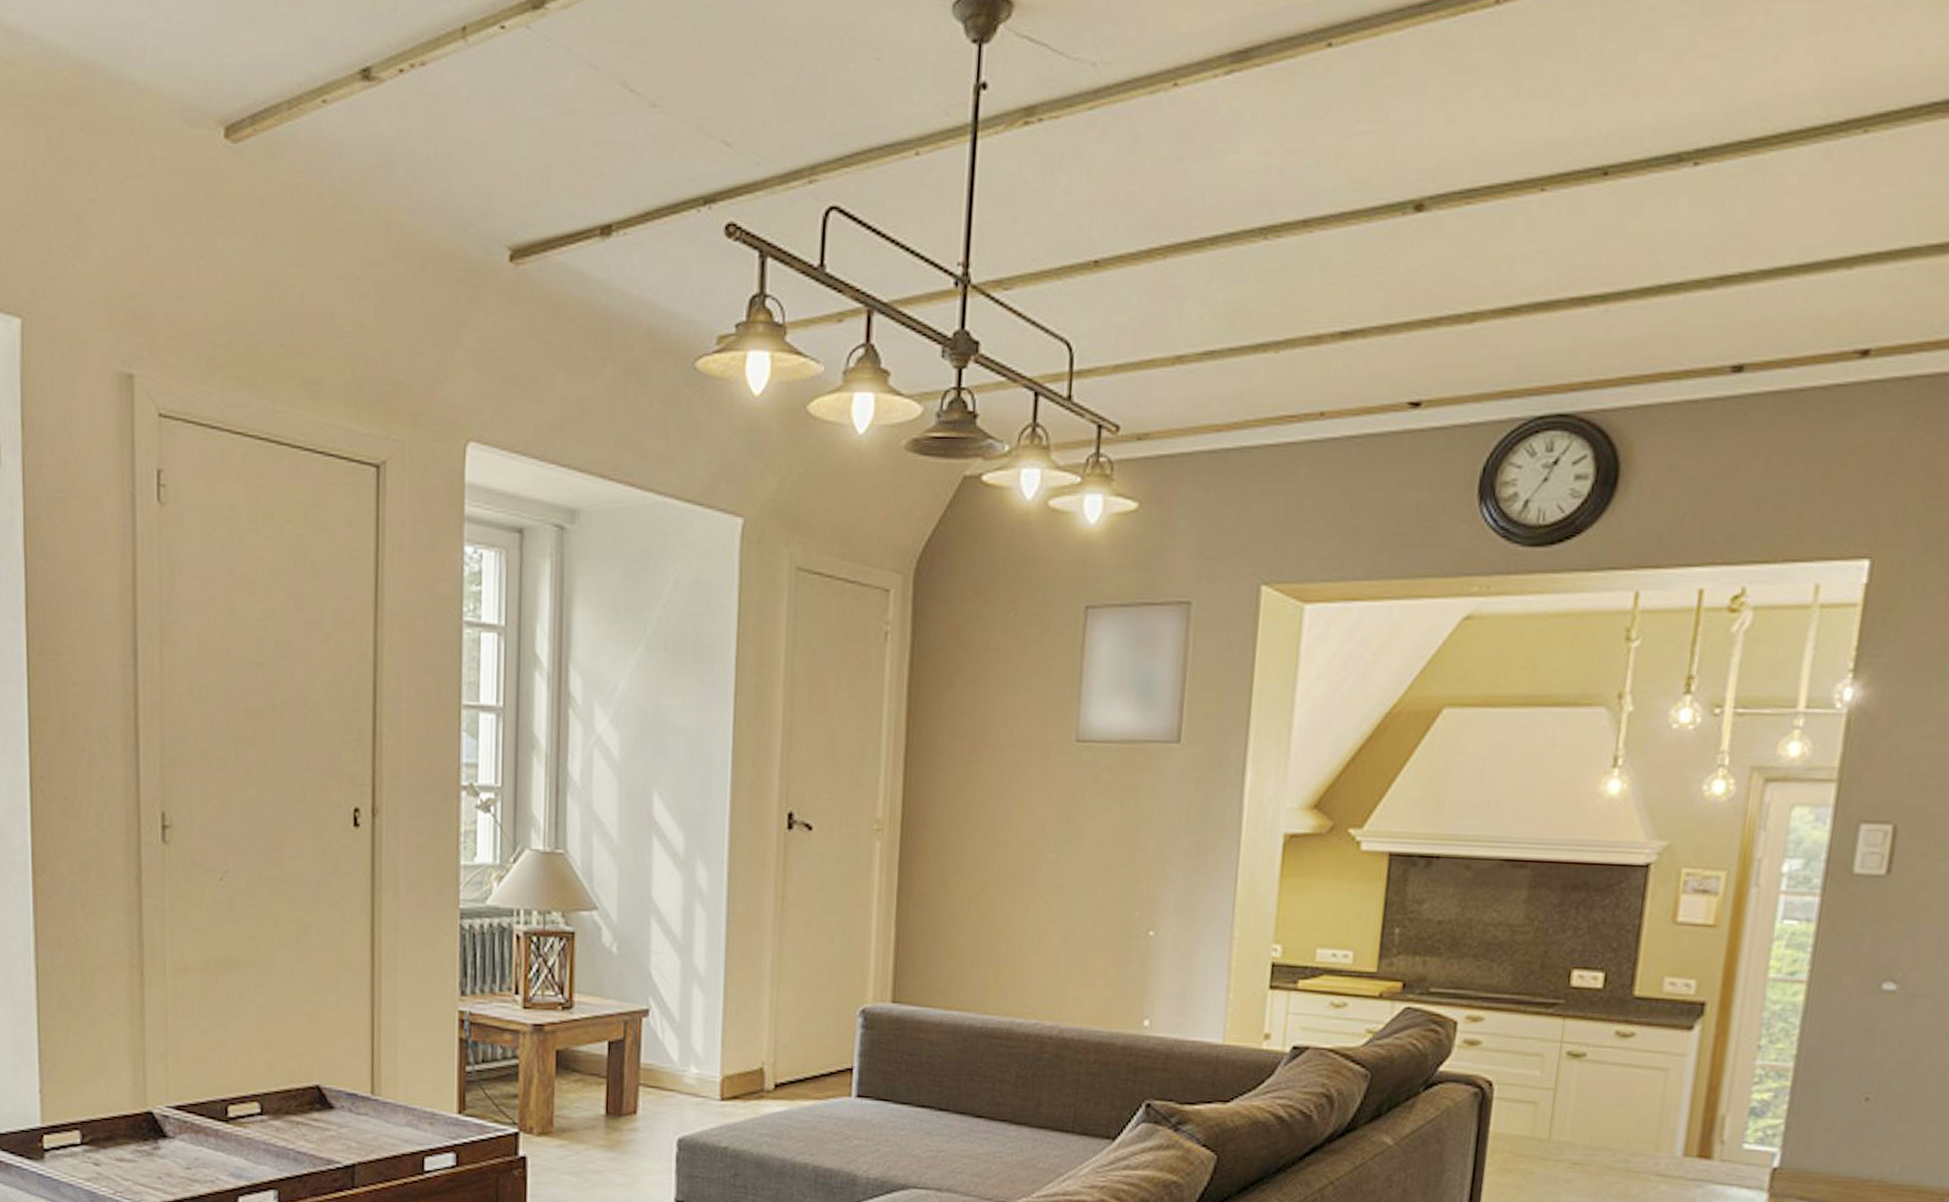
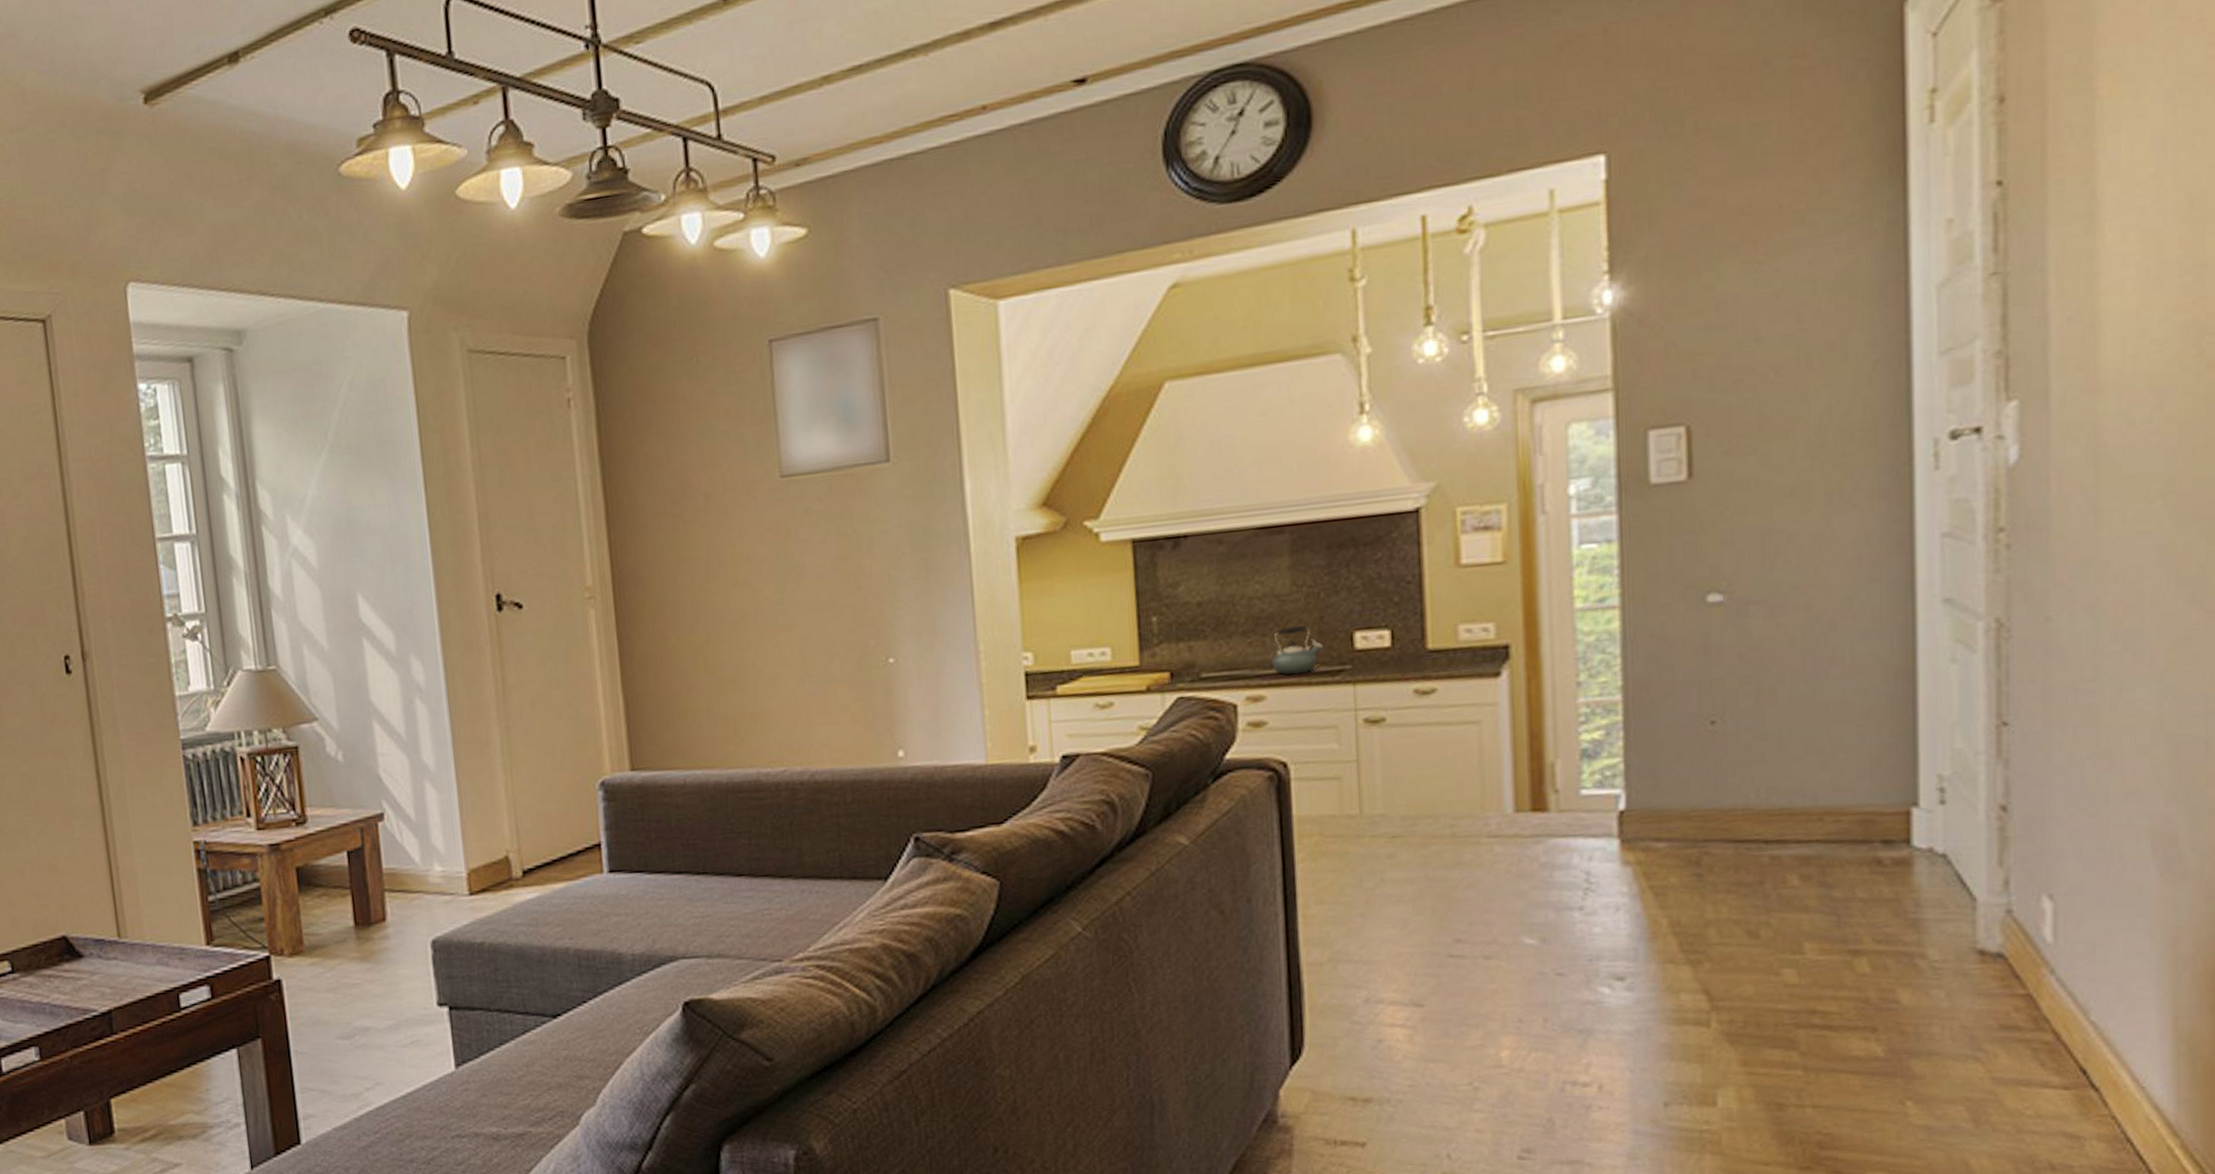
kettle: none [1494,956,1543,1002] -> present [1271,625,1323,675]

